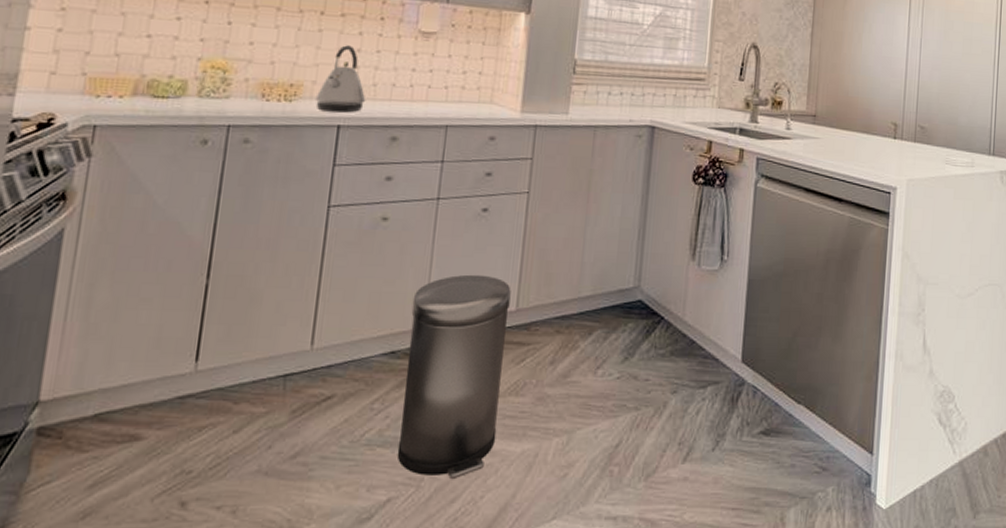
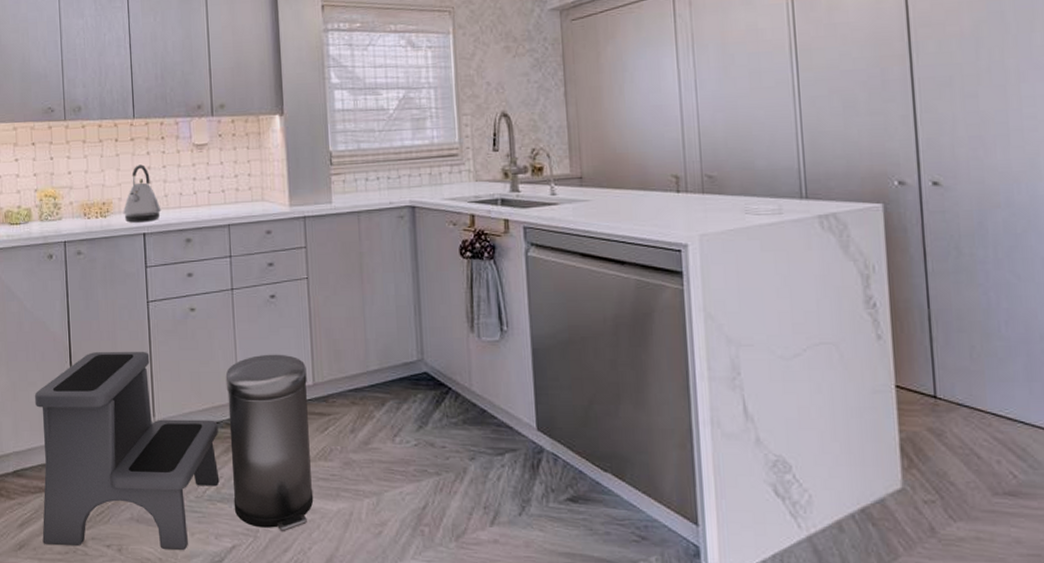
step stool: none [120,264,394,510] -> present [34,352,220,550]

